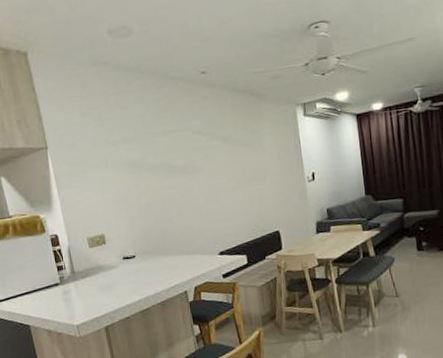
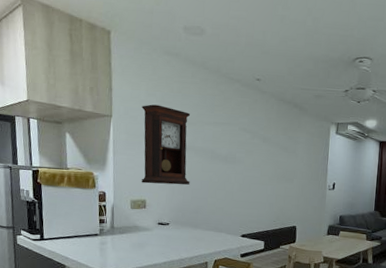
pendulum clock: none [78,124,150,217] -> present [141,104,191,185]

